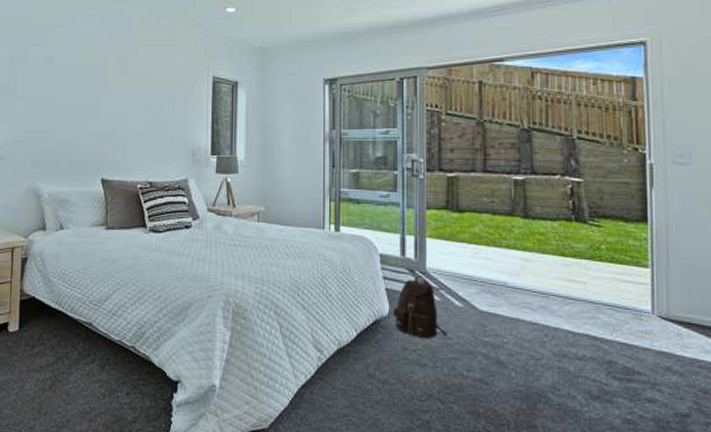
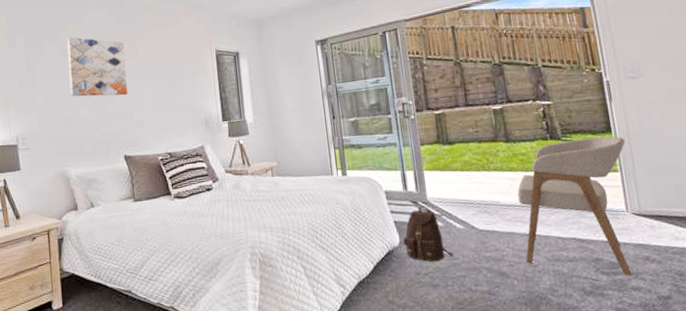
wall art: none [51,43,115,114] -> present [67,36,128,97]
armchair: none [528,225,662,385] -> present [517,136,632,276]

